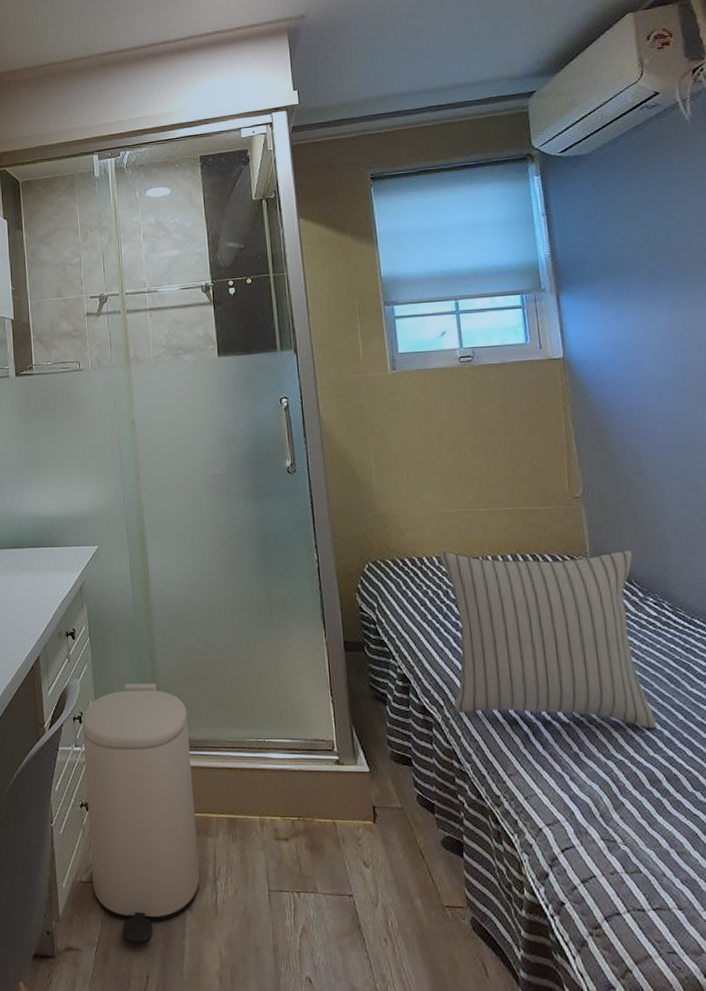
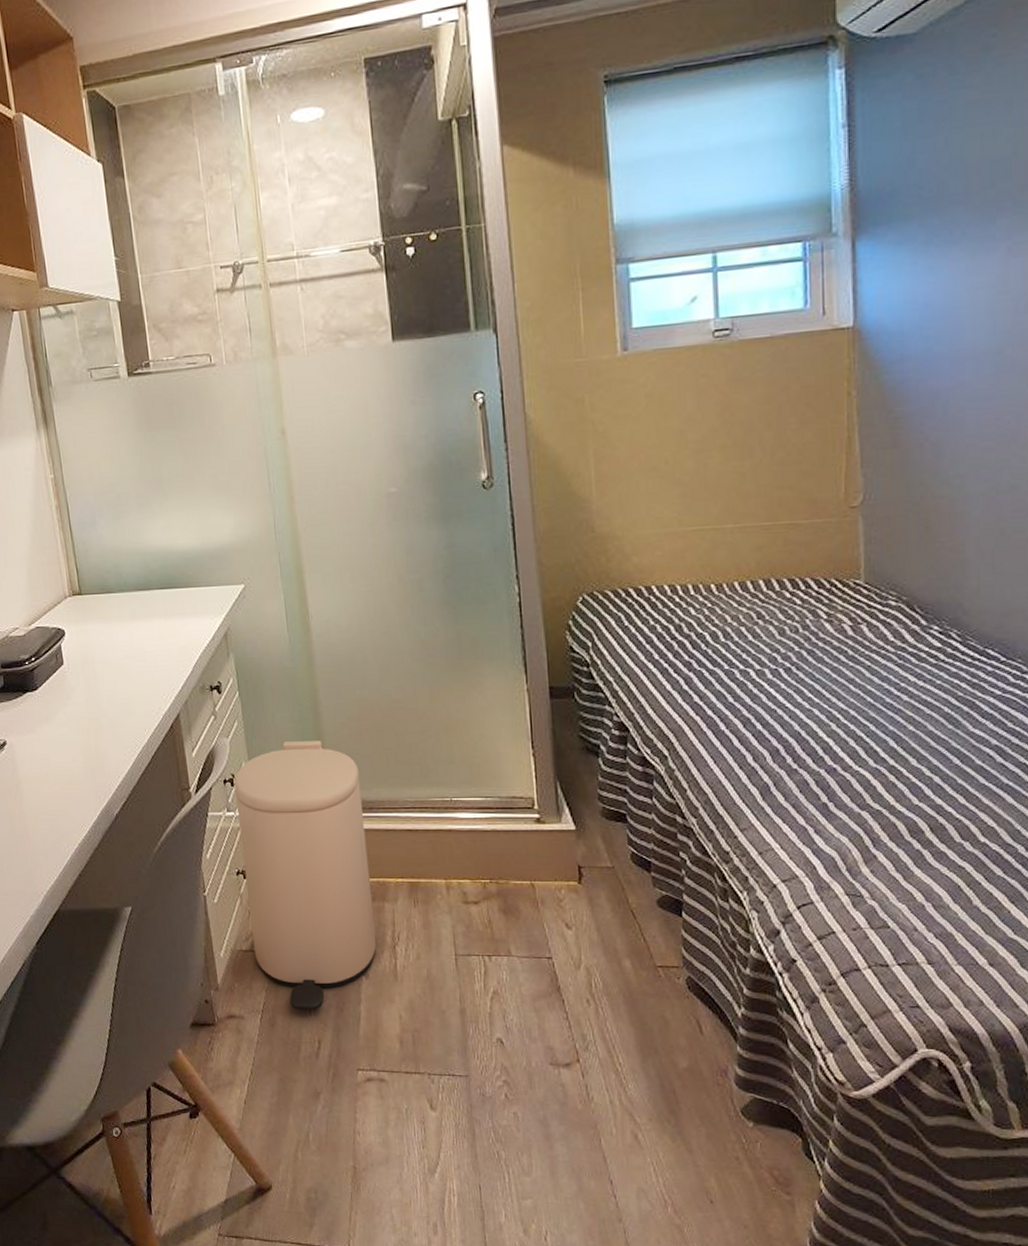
pillow: present [438,550,657,729] -> none [672,569,926,776]

